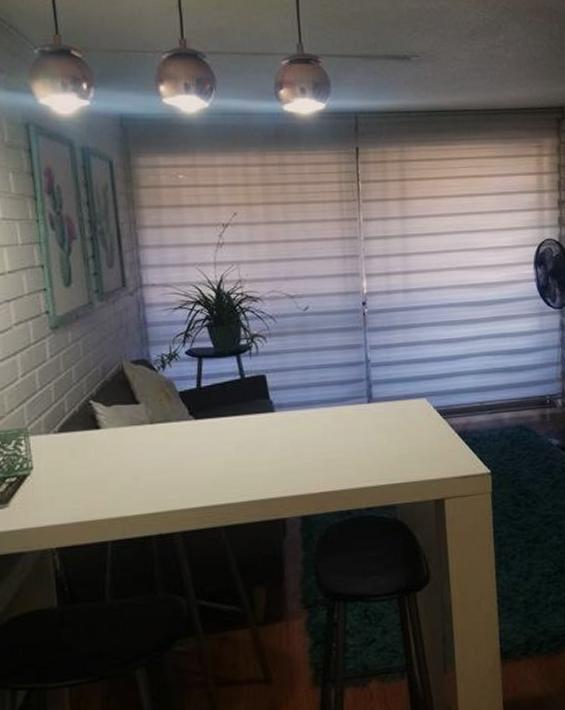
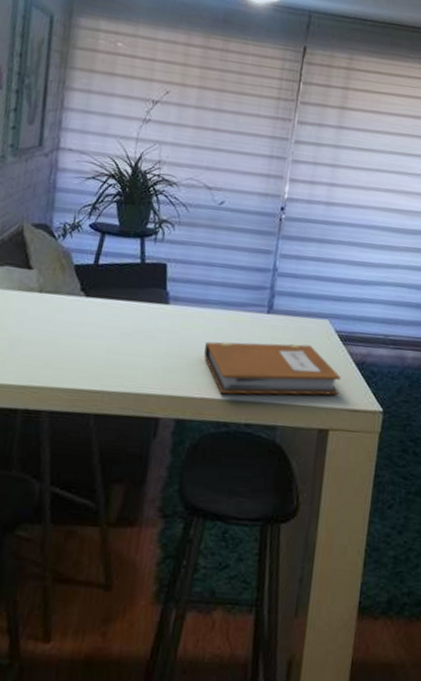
notebook: none [316,425,448,484] -> present [204,341,341,395]

